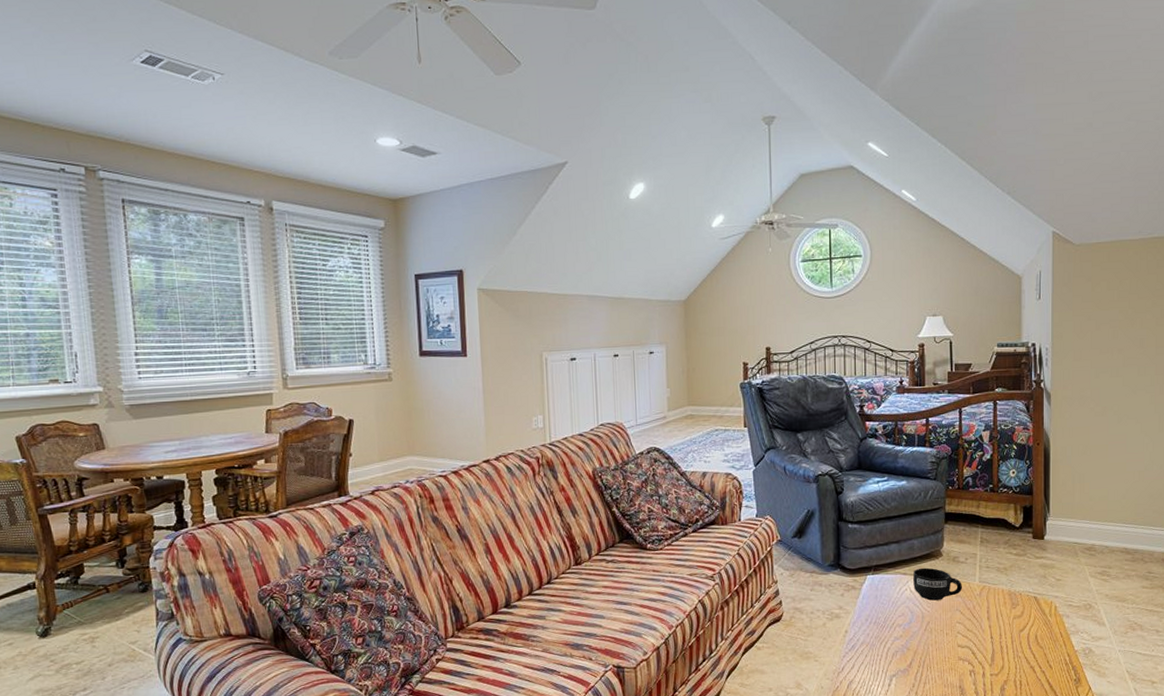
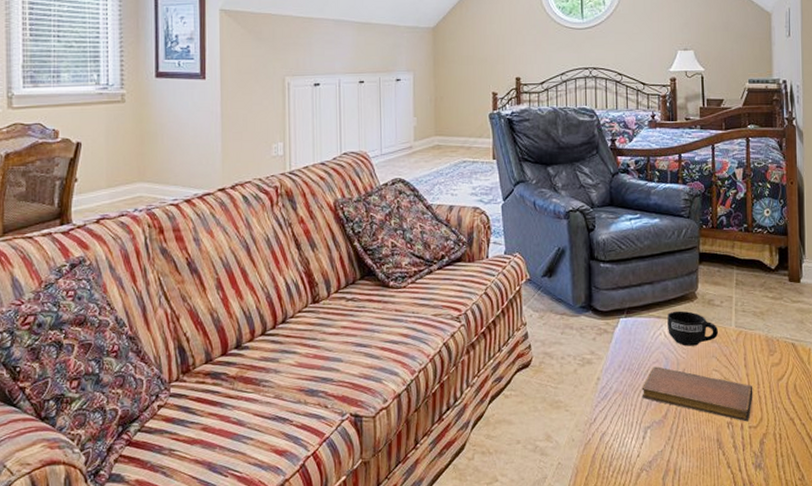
notebook: none [887,620,995,670] -> present [641,366,753,422]

